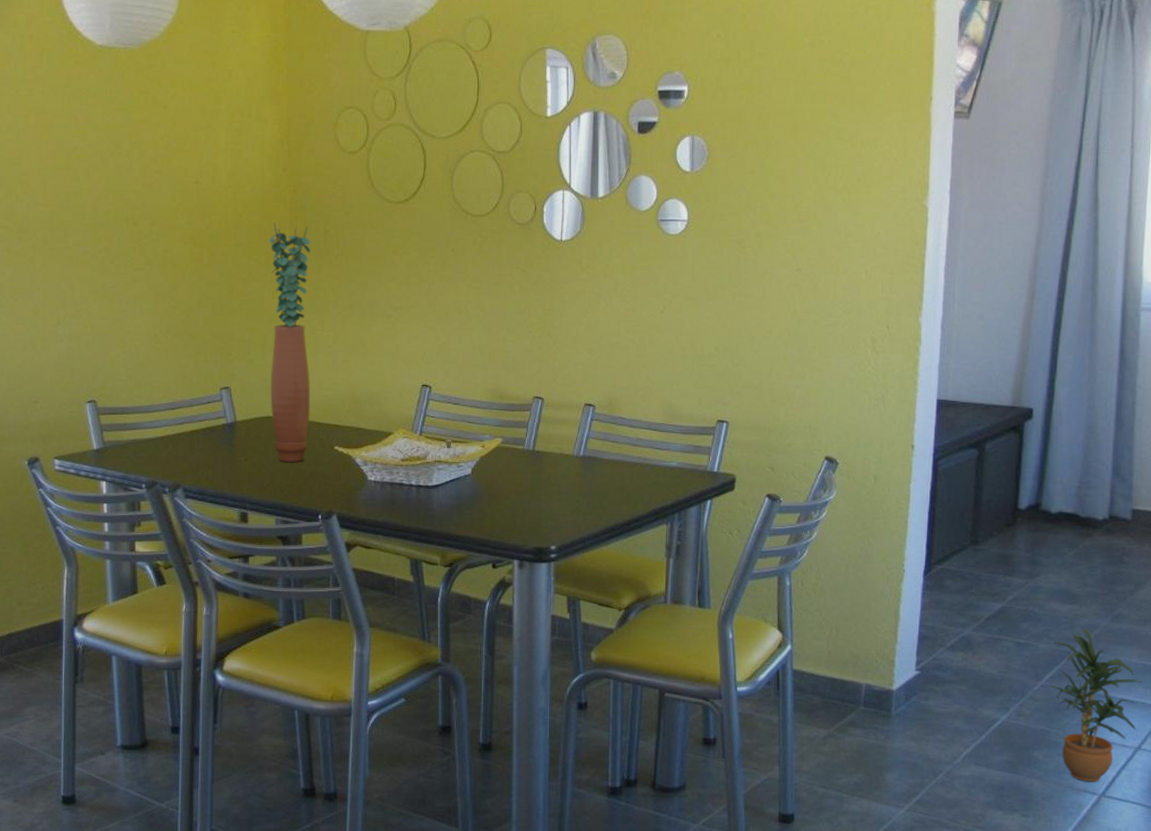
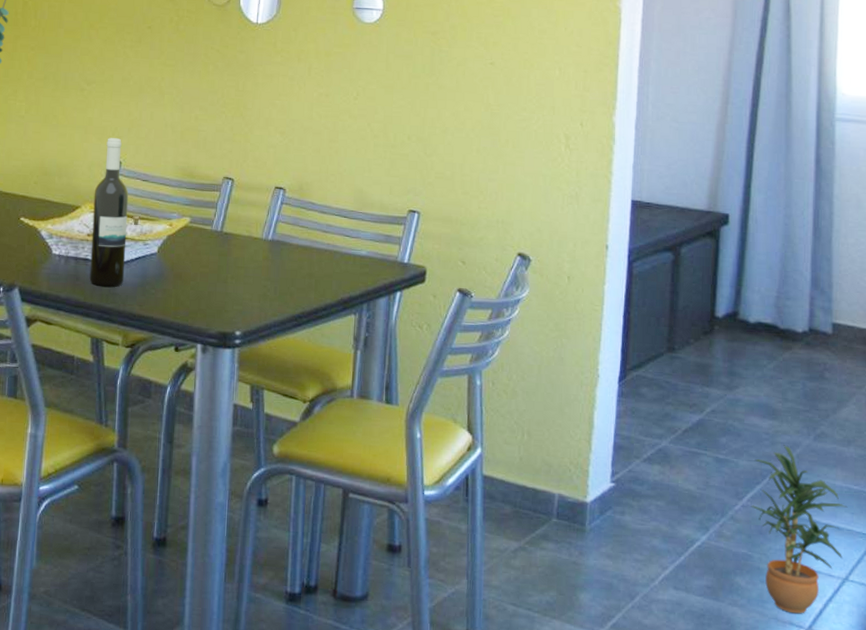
wine bottle: none [406,363,440,510] -> present [89,138,129,288]

